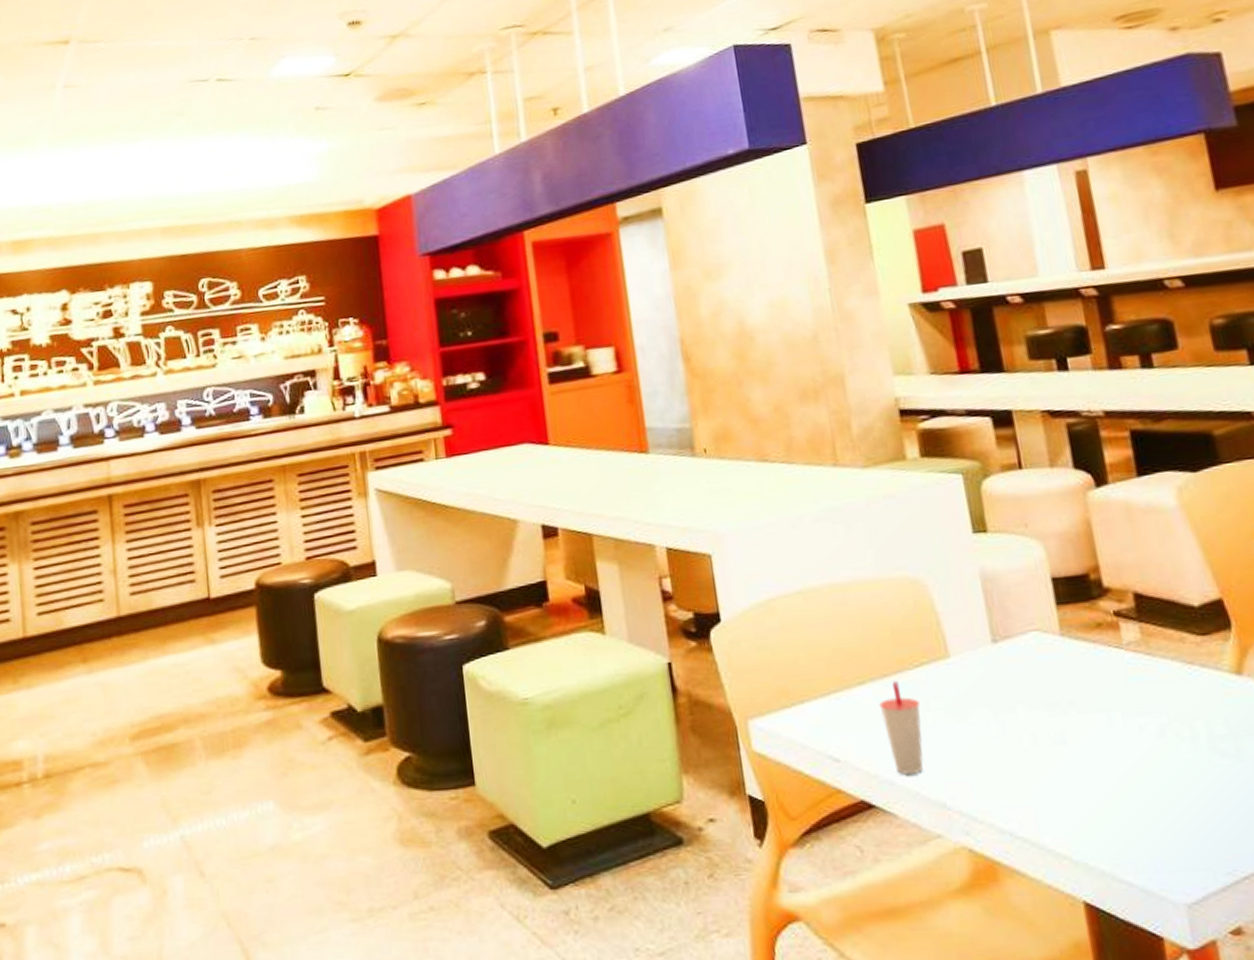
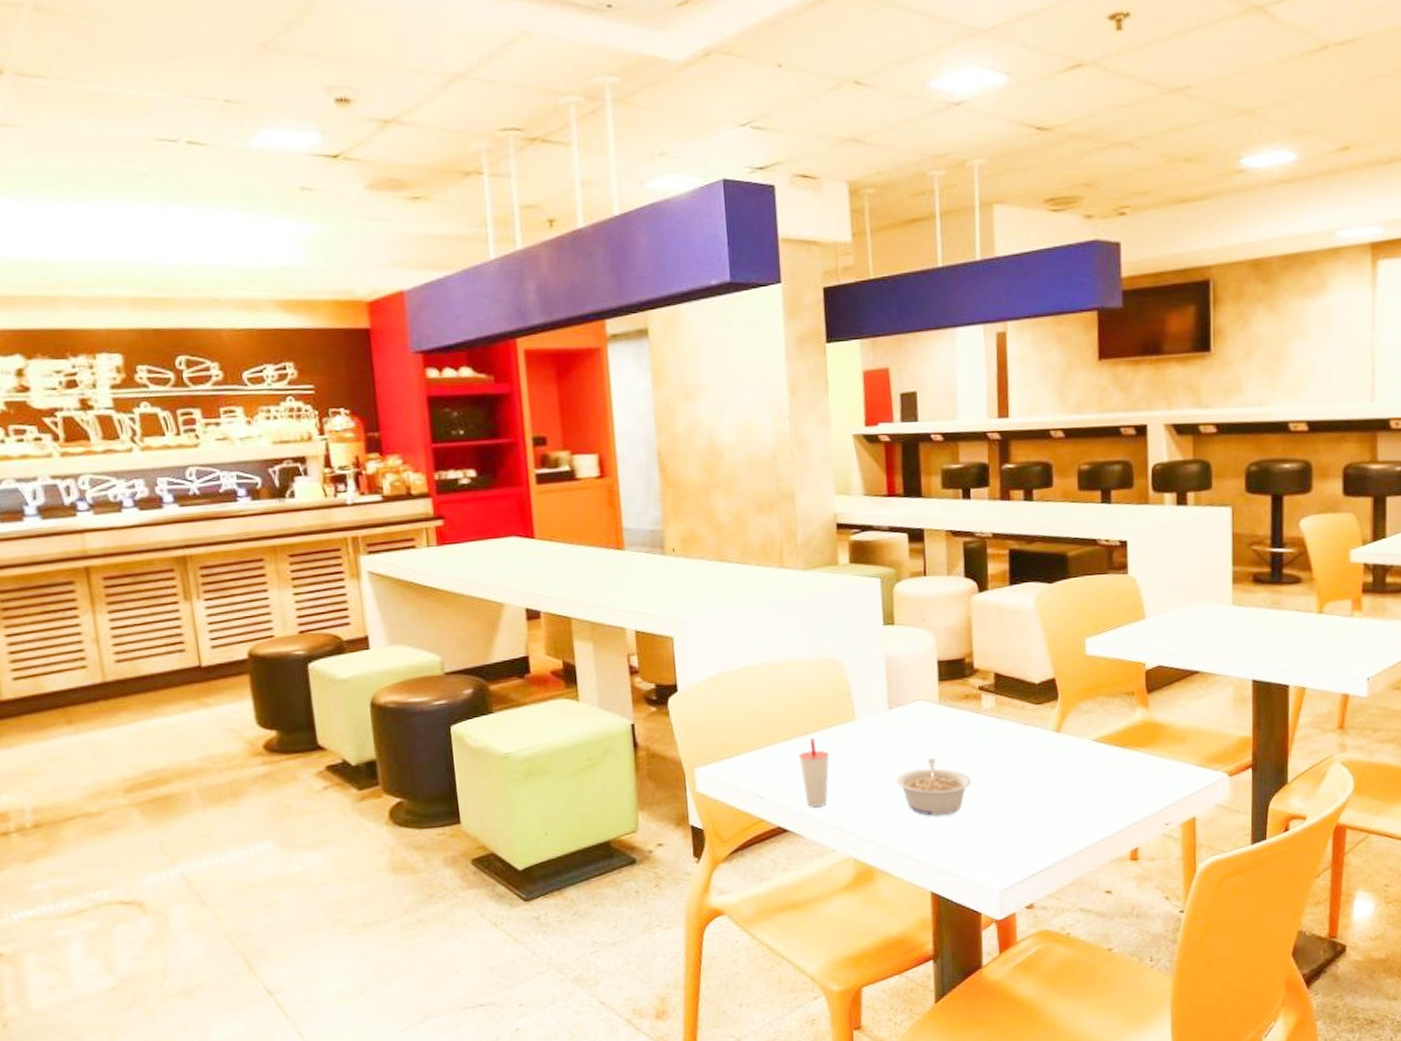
legume: none [1013,710,1122,792] -> present [895,758,971,816]

